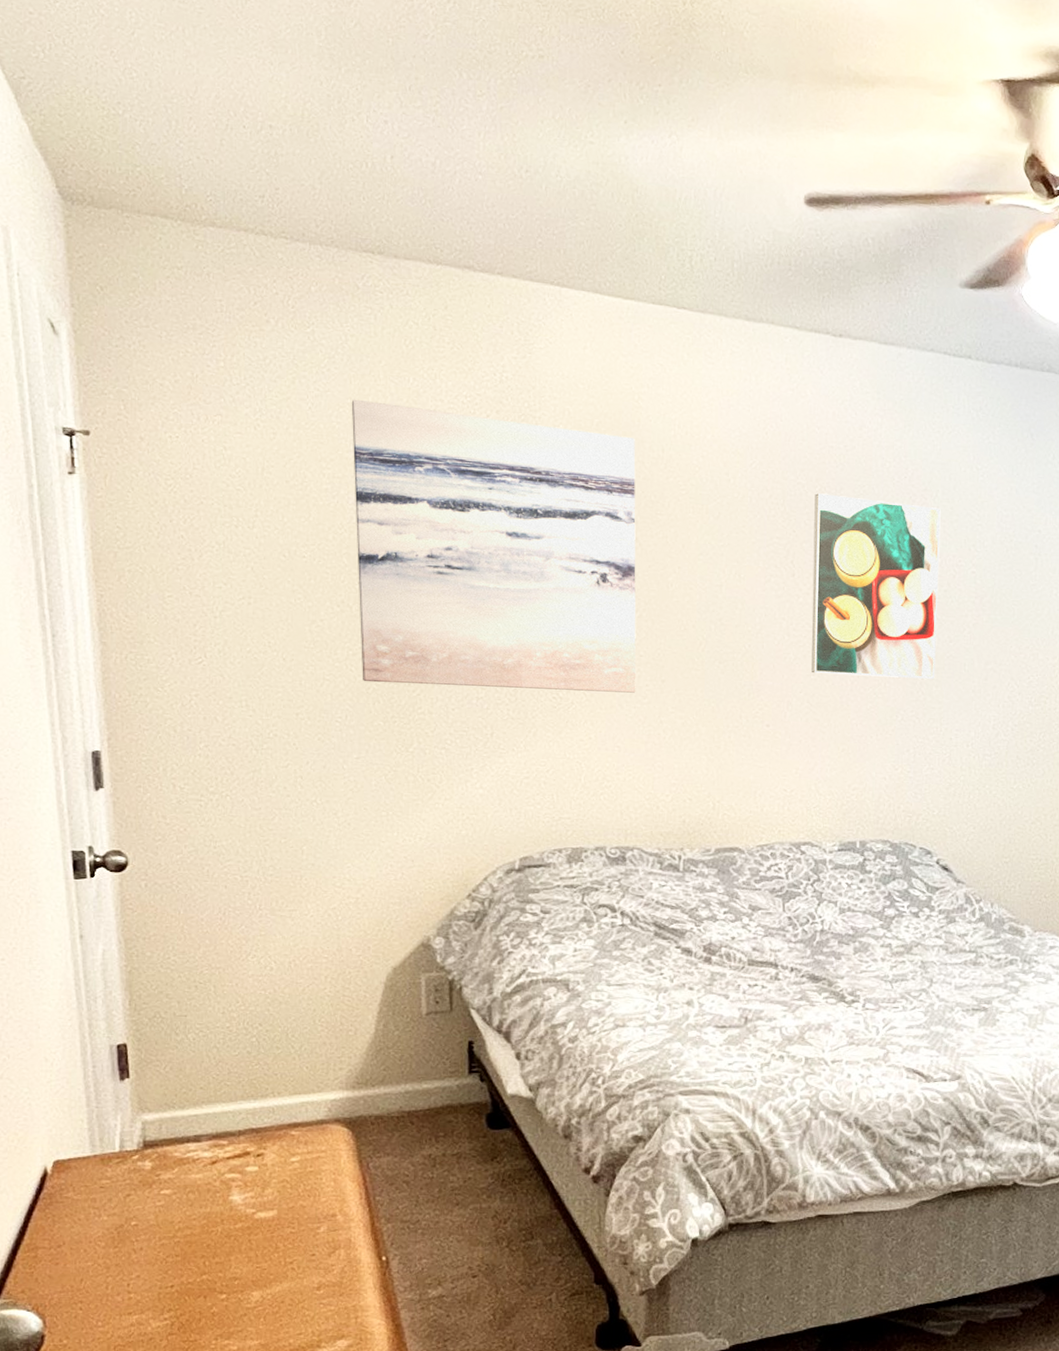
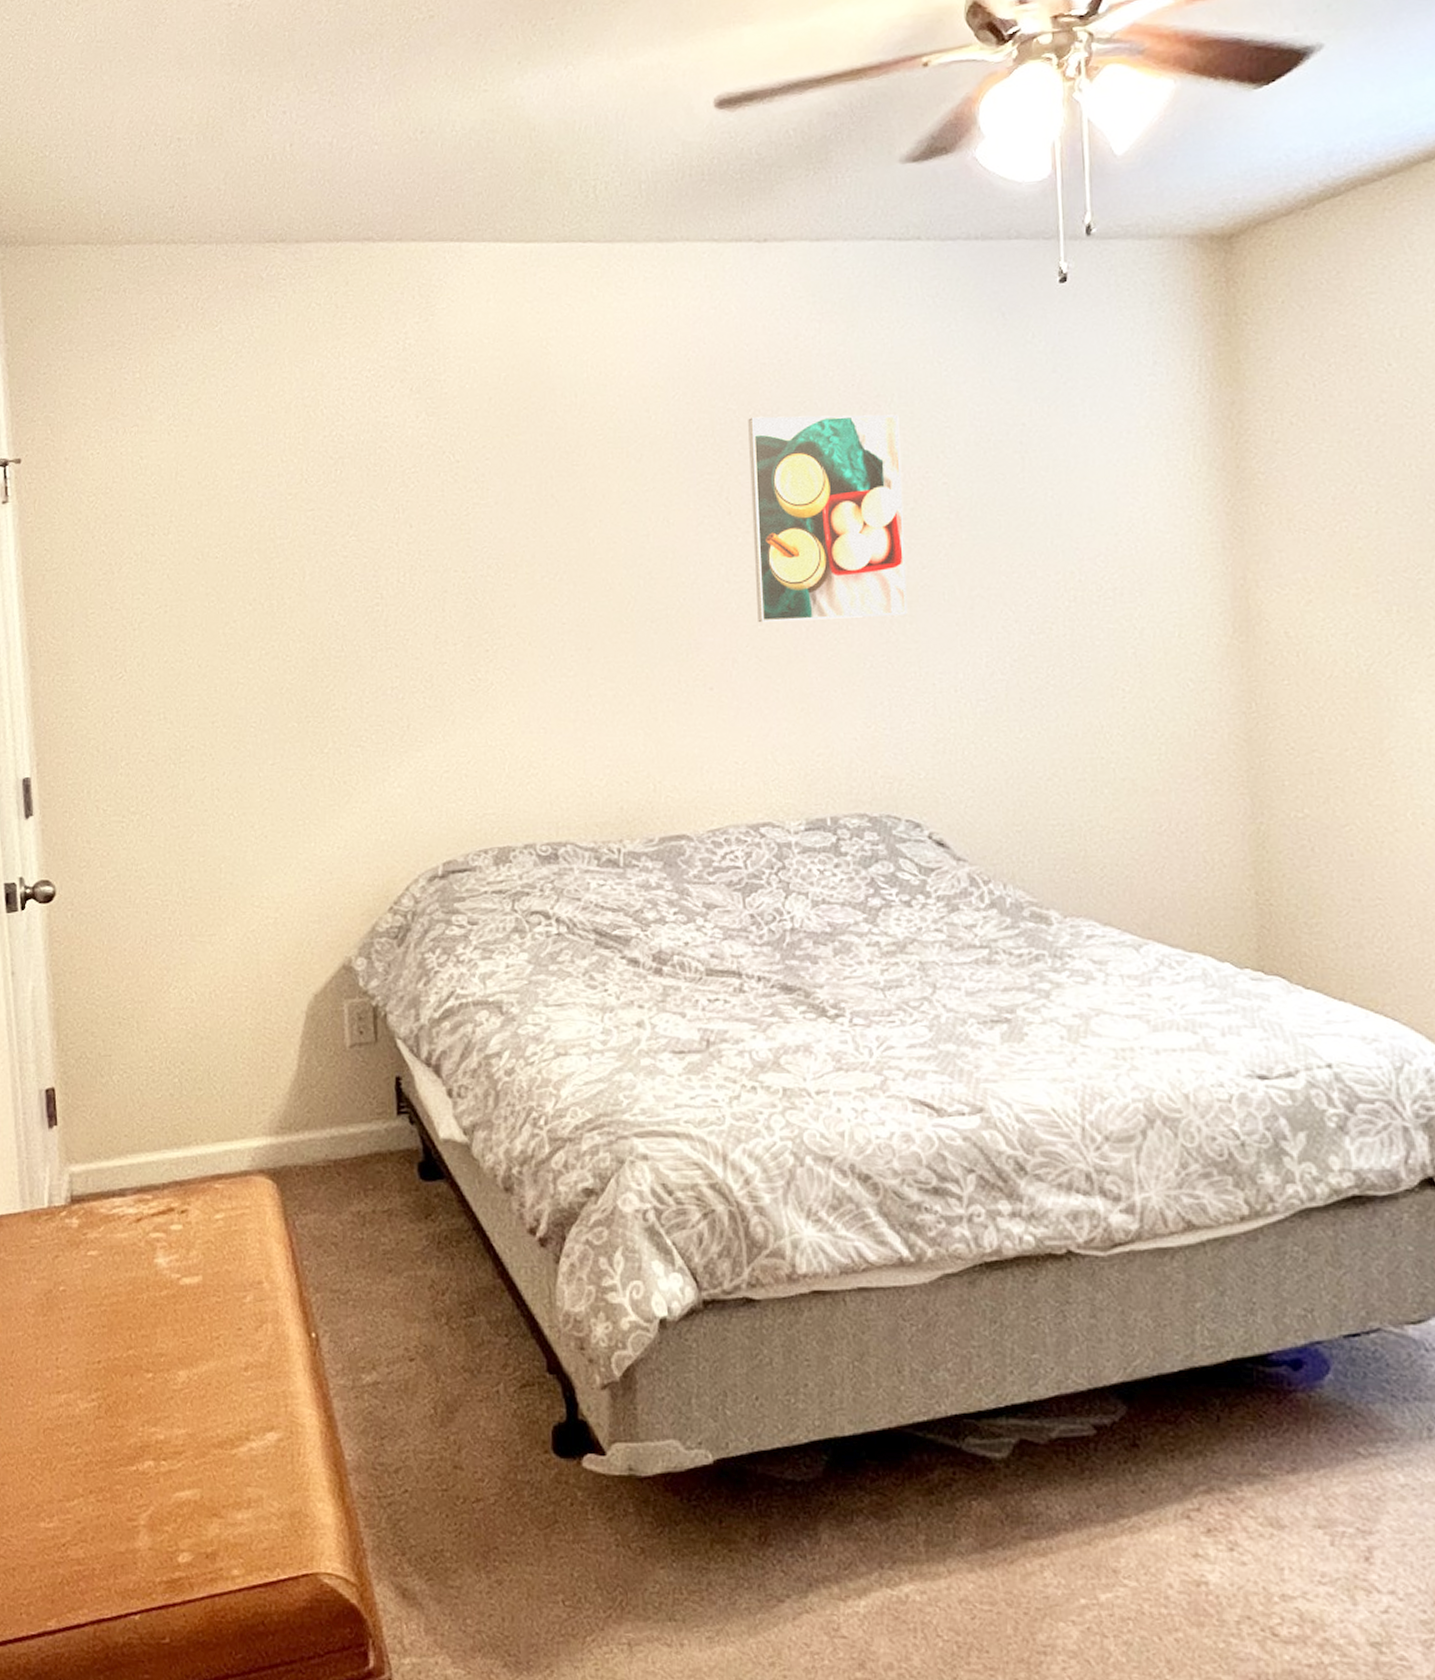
wall art: present [351,399,636,693] -> none [258,386,560,682]

